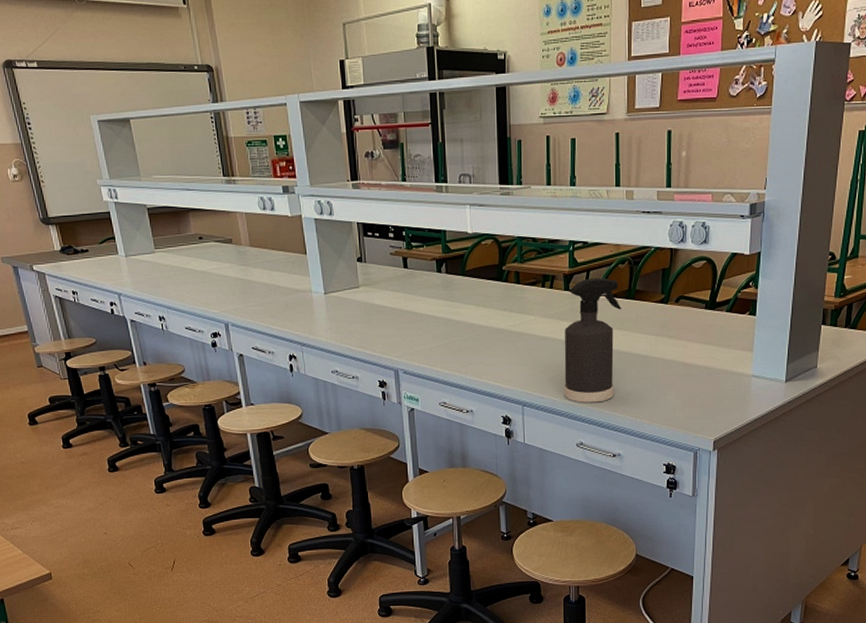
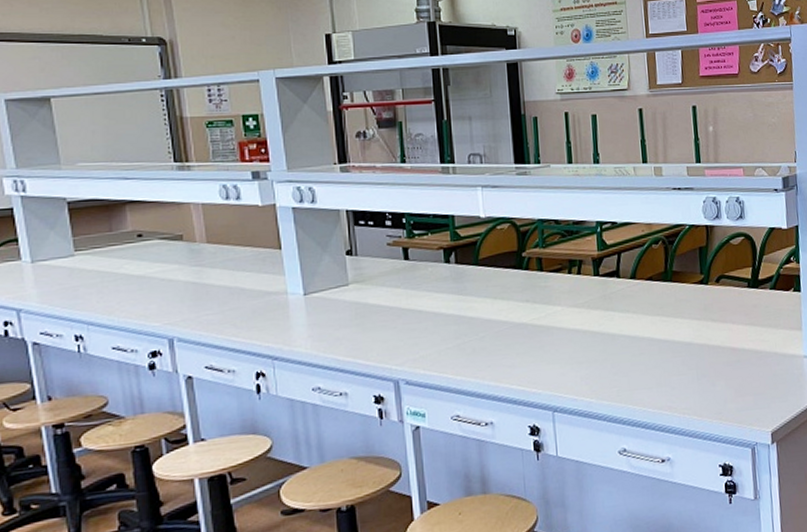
spray bottle: present [563,277,622,403] -> none [597,260,659,402]

